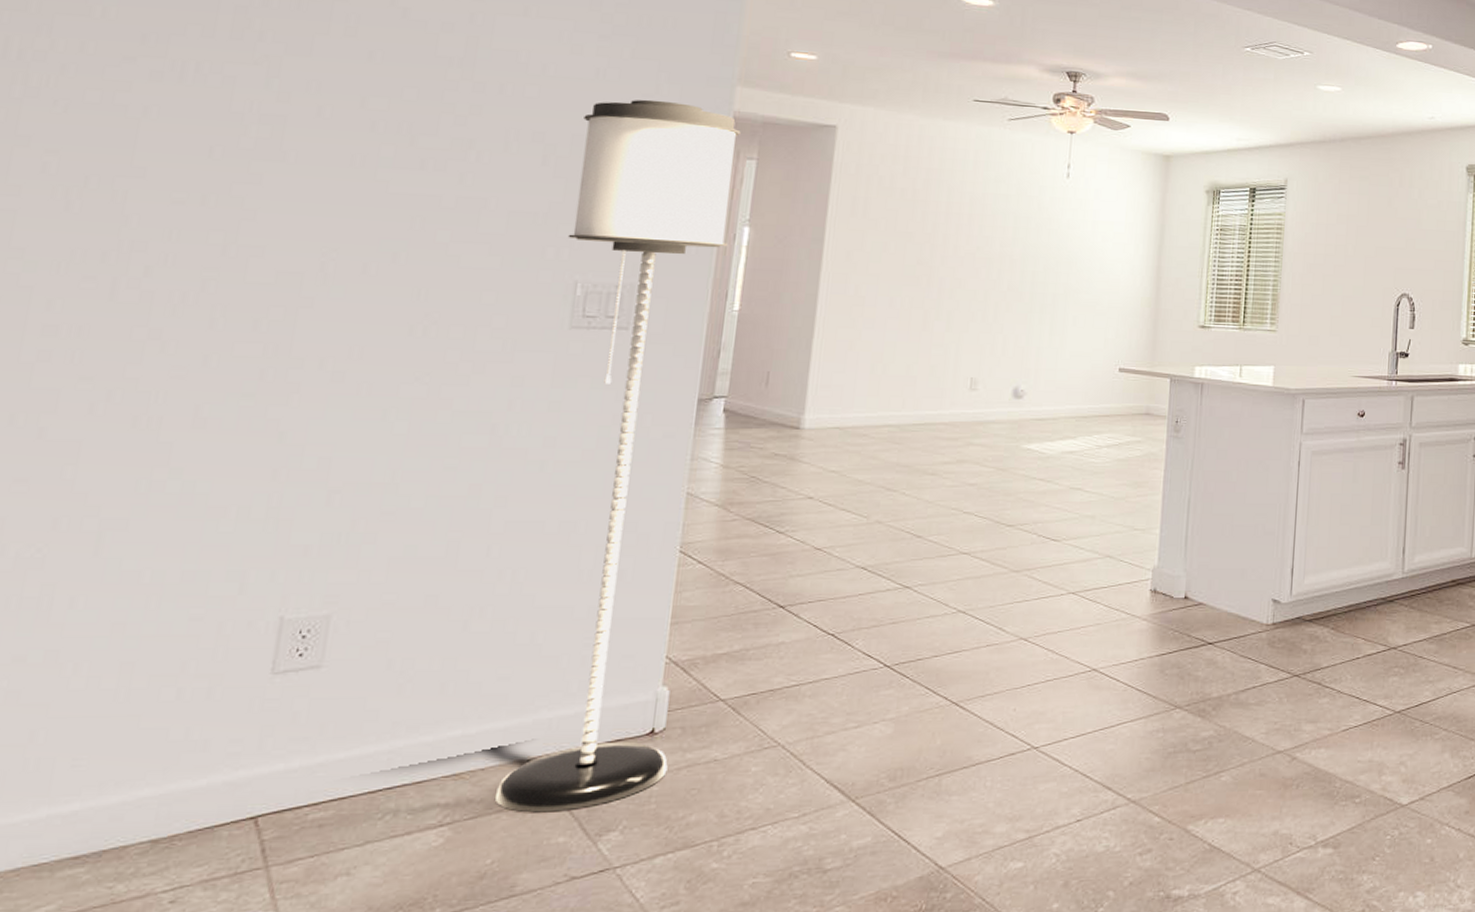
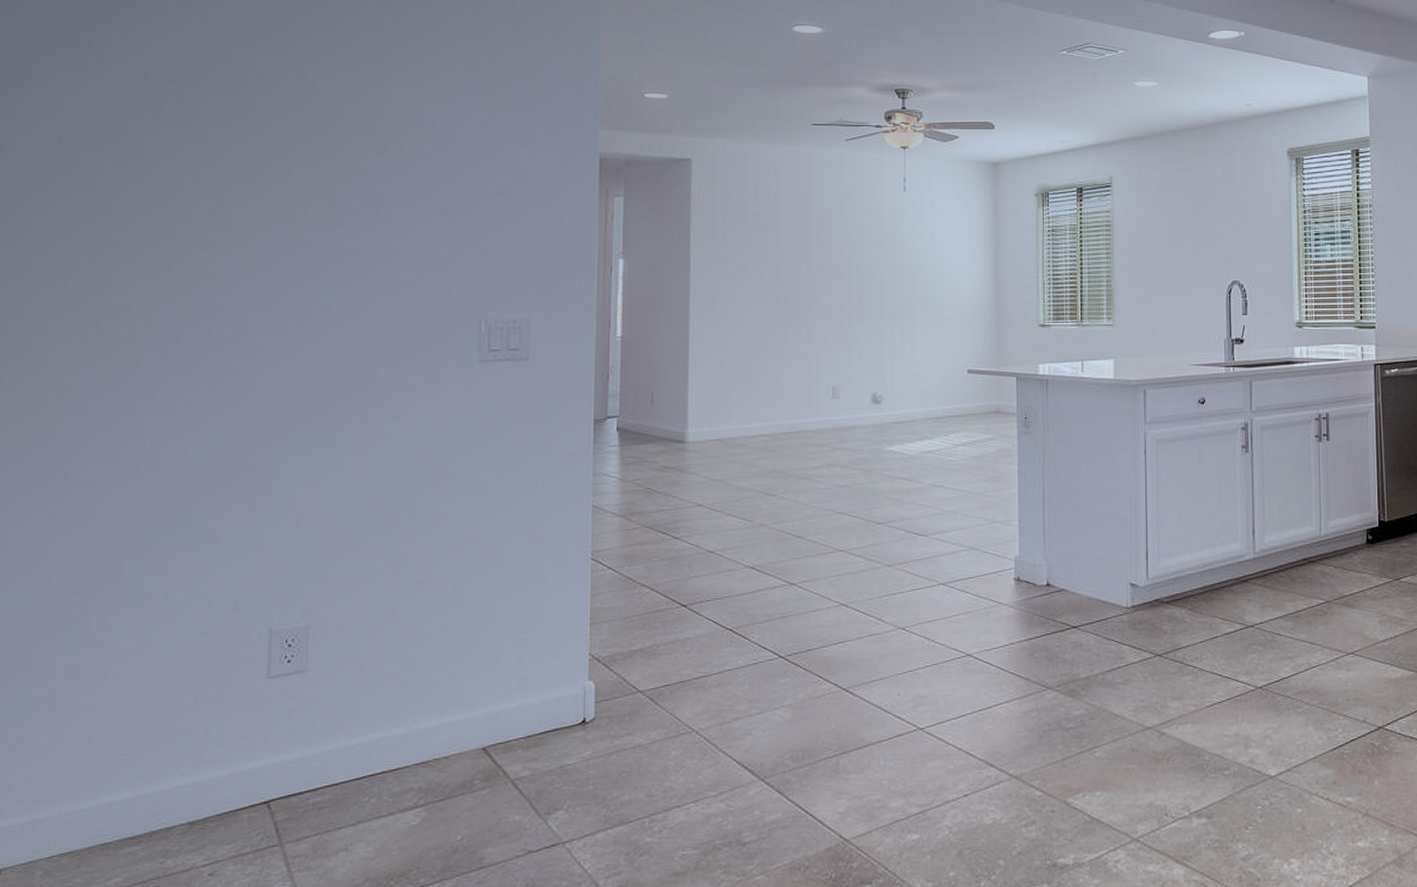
floor lamp: present [494,99,741,813] -> none [458,148,607,795]

